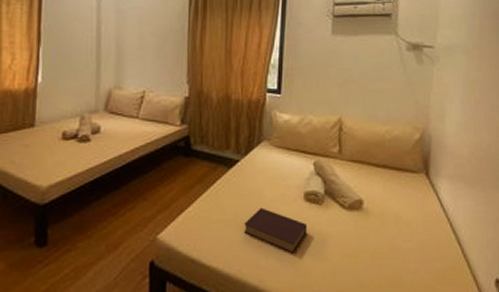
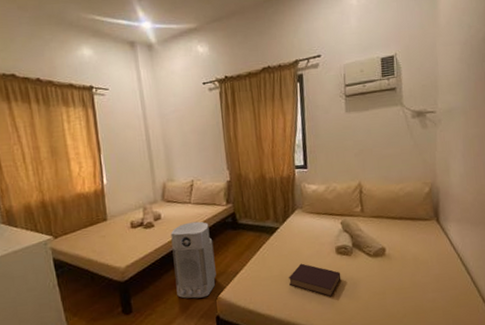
air purifier: none [106,141,159,236] -> present [171,221,216,299]

